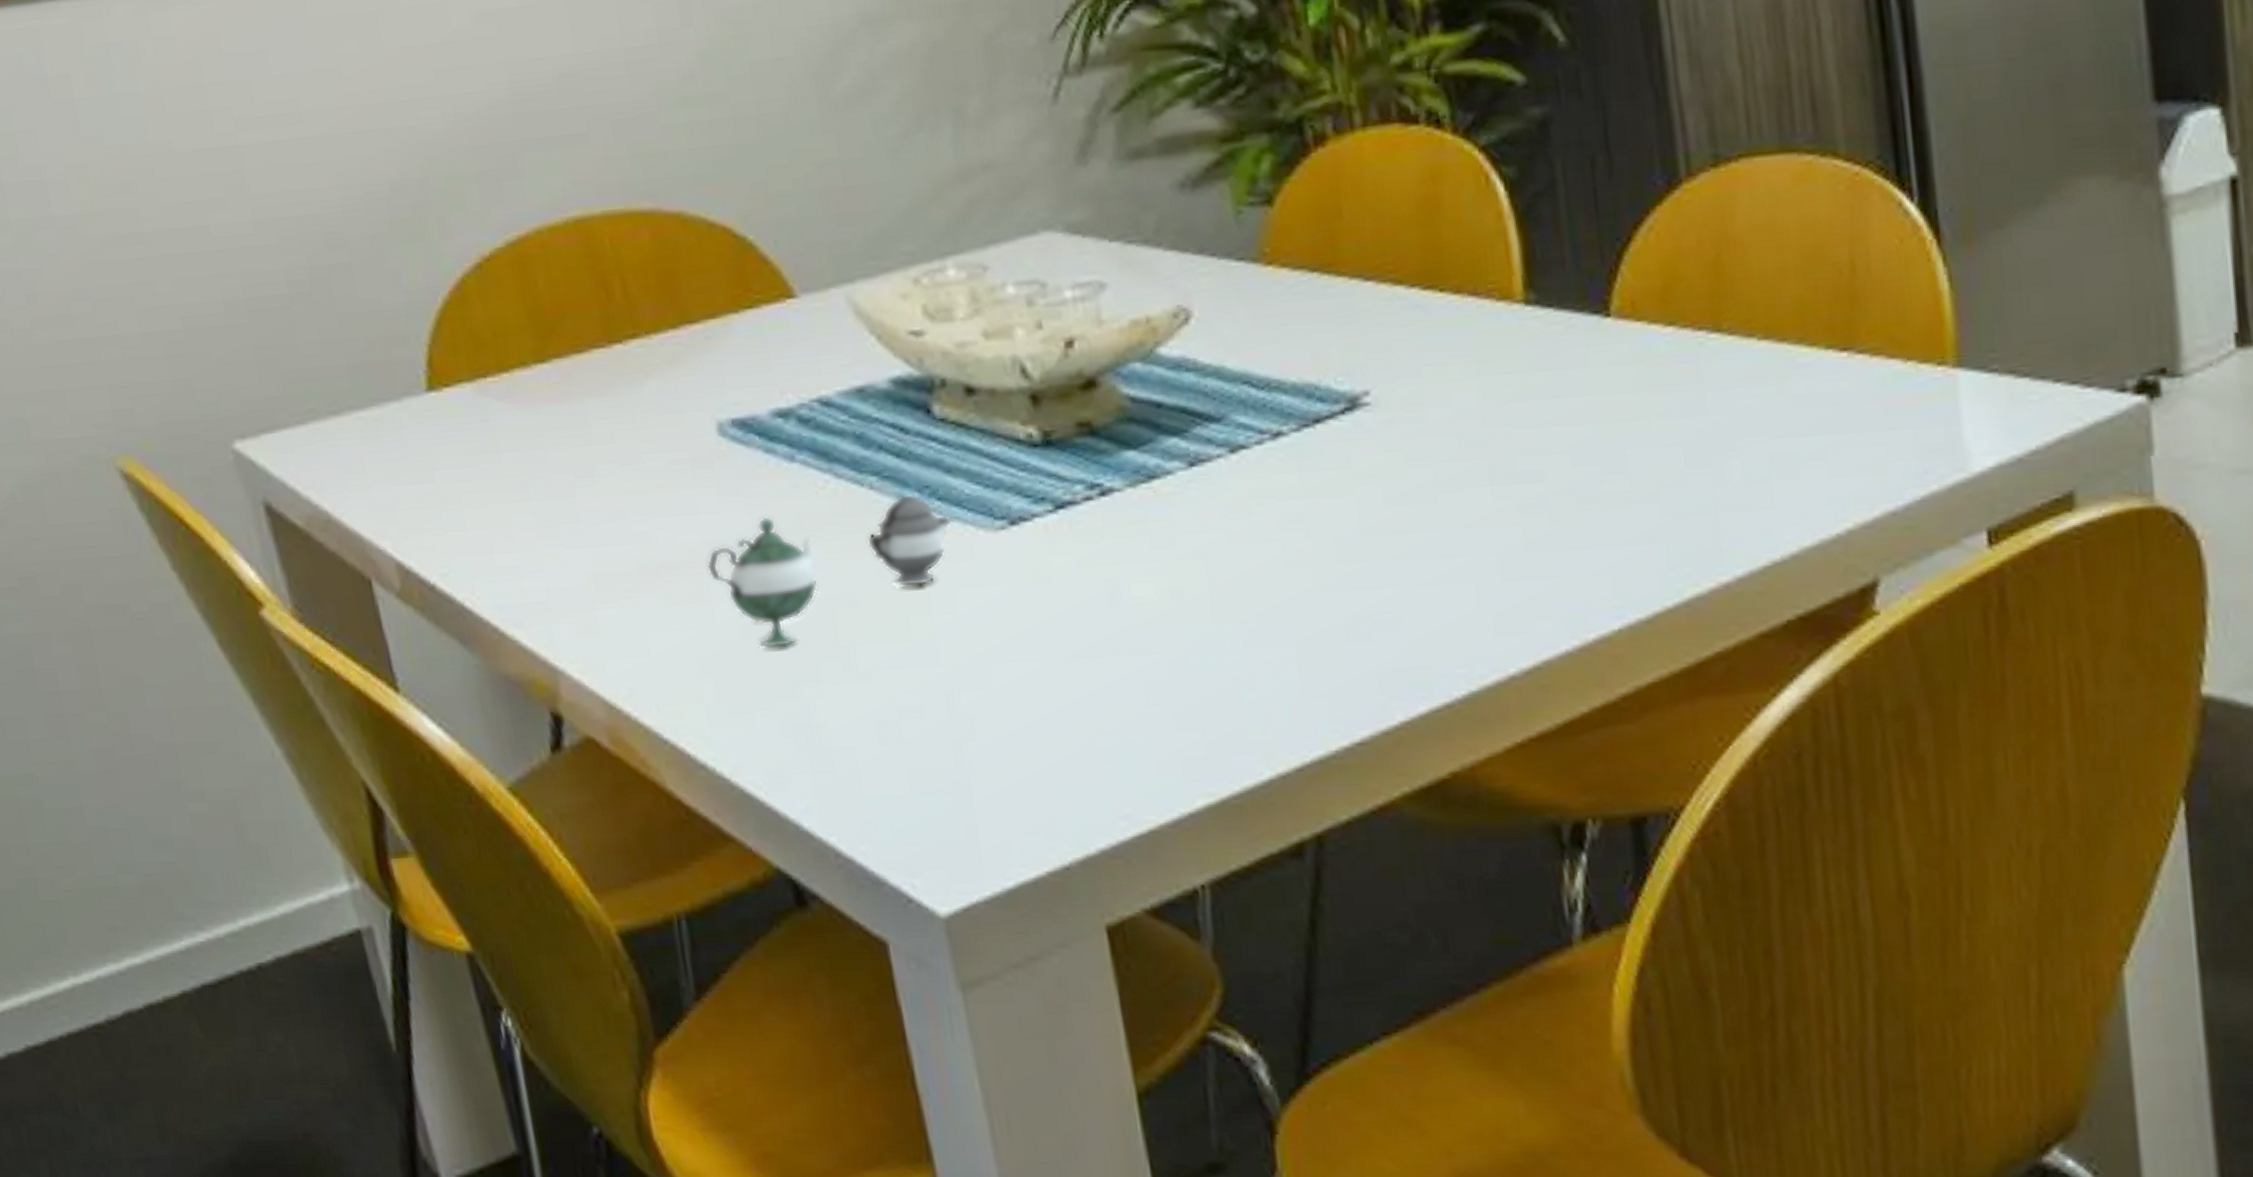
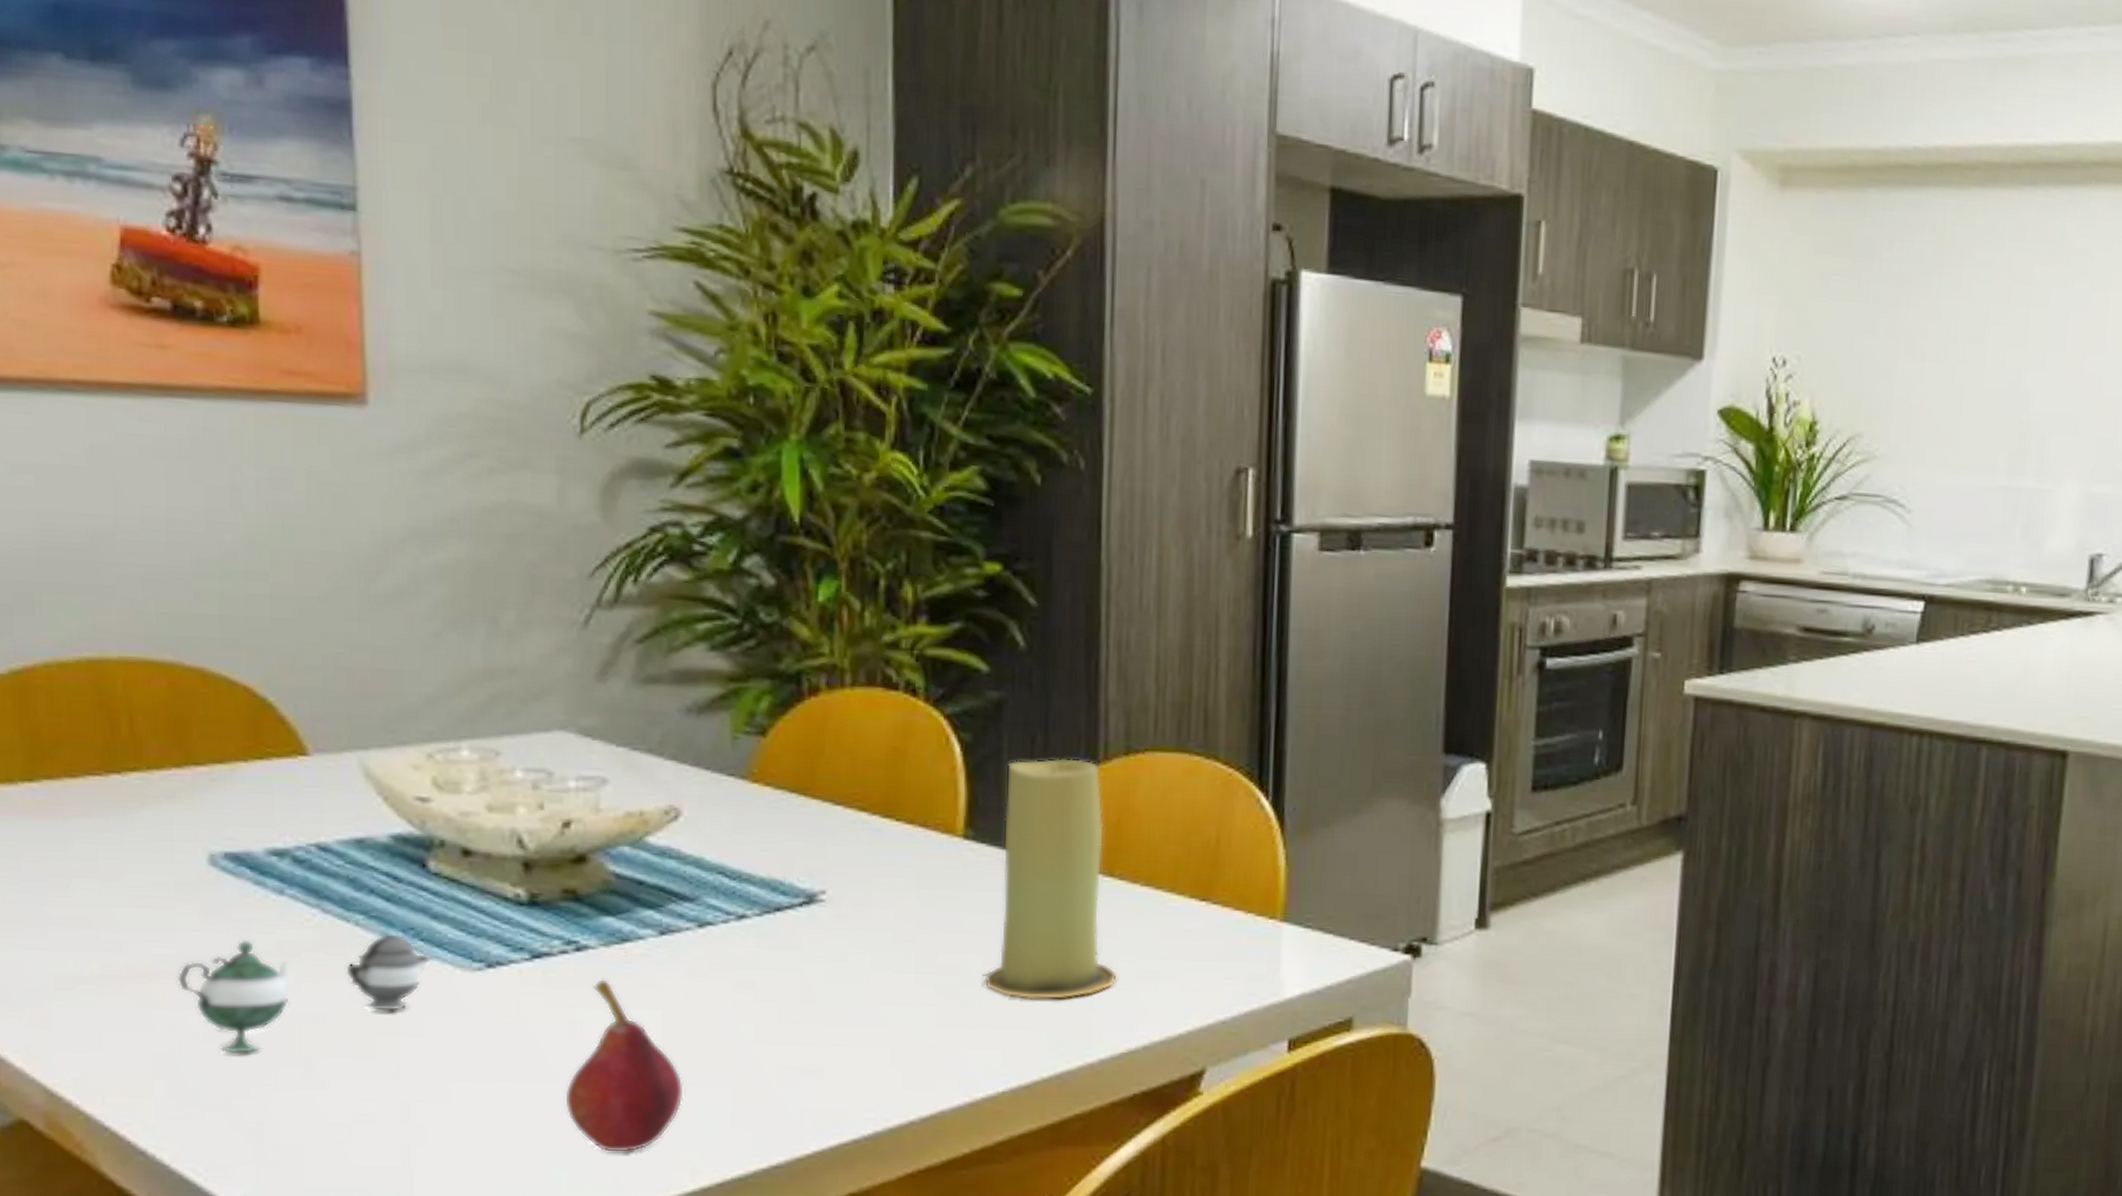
fruit: none [1113,527,1244,738] -> present [565,979,684,1154]
candle: none [1566,180,1746,507] -> present [984,758,1118,1000]

